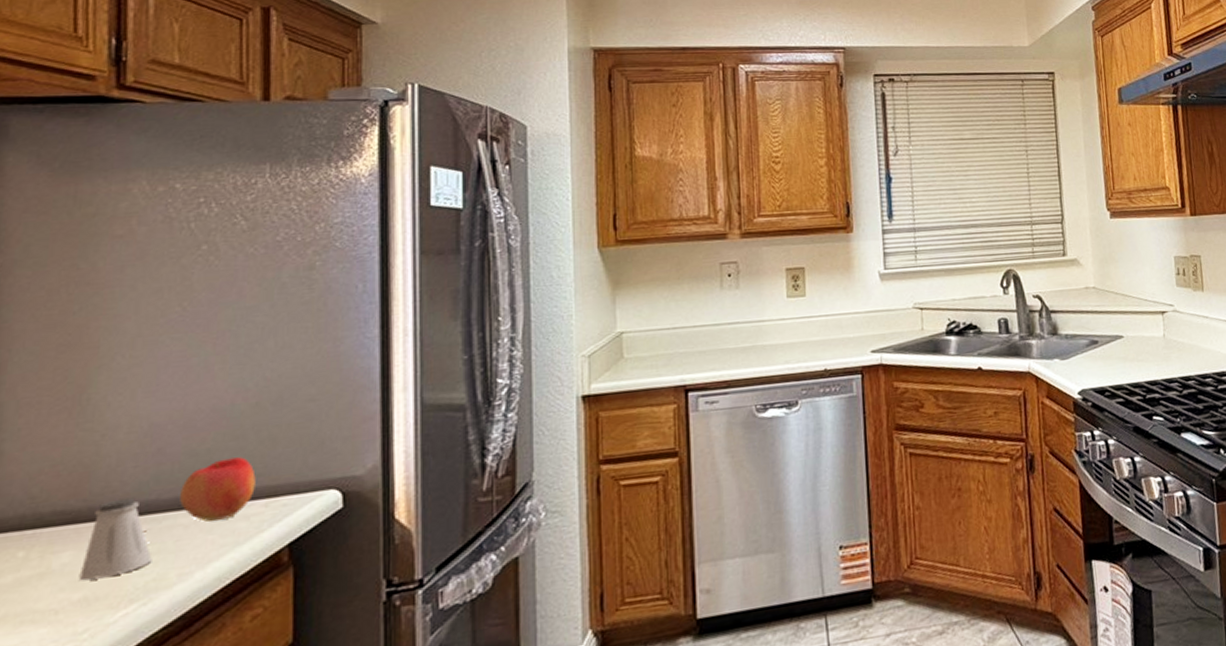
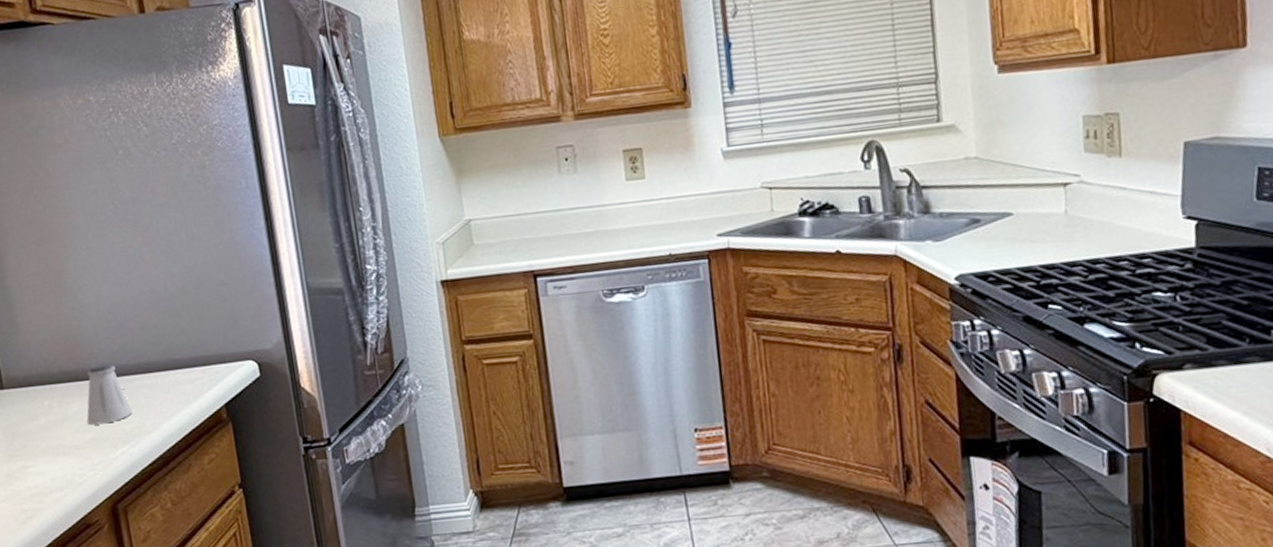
apple: present [180,457,256,522] -> none [141,332,194,383]

